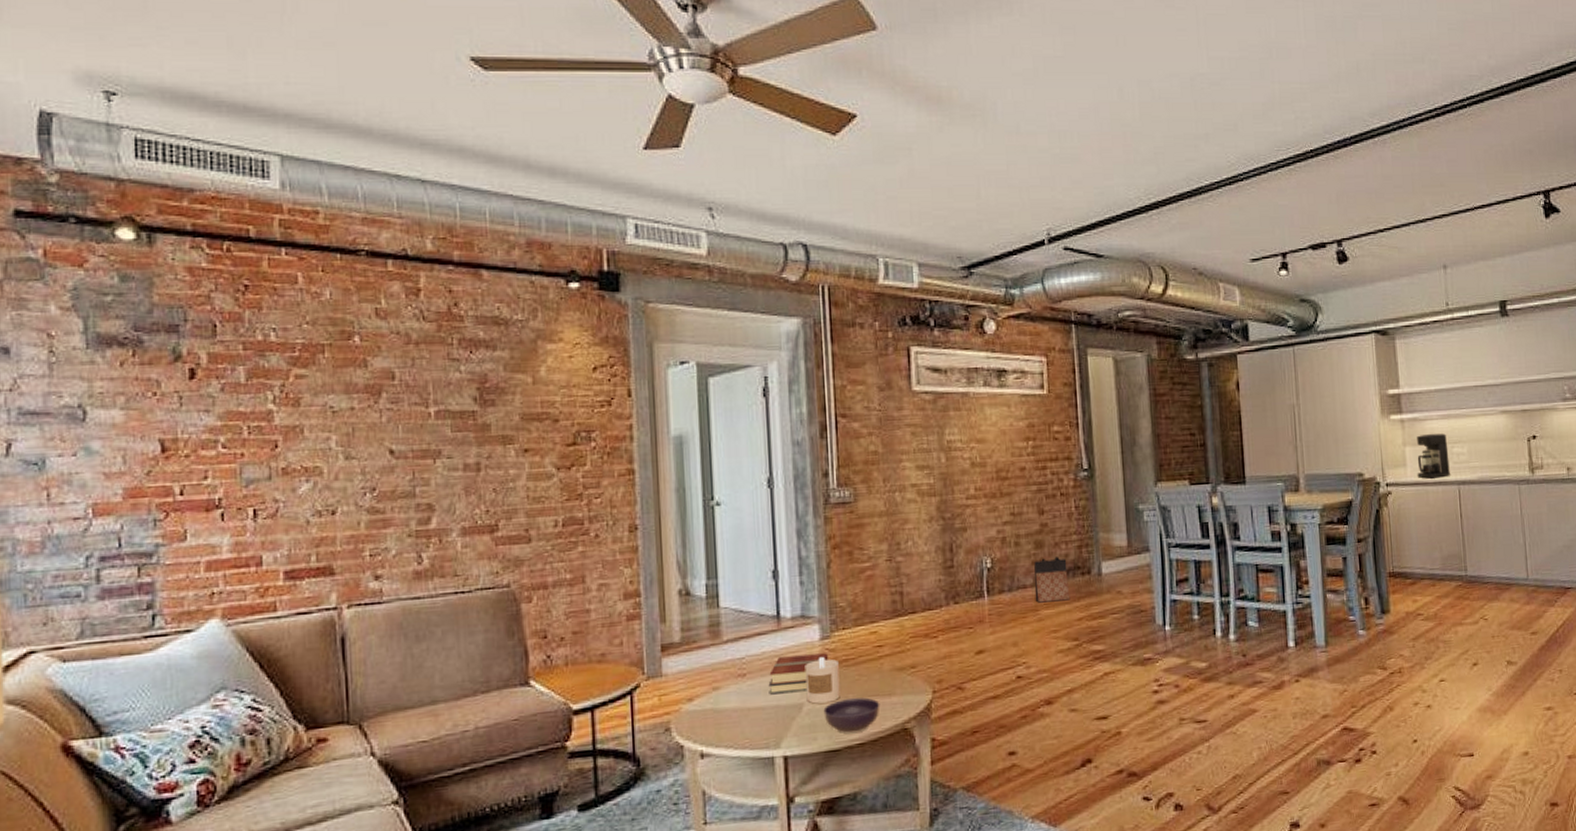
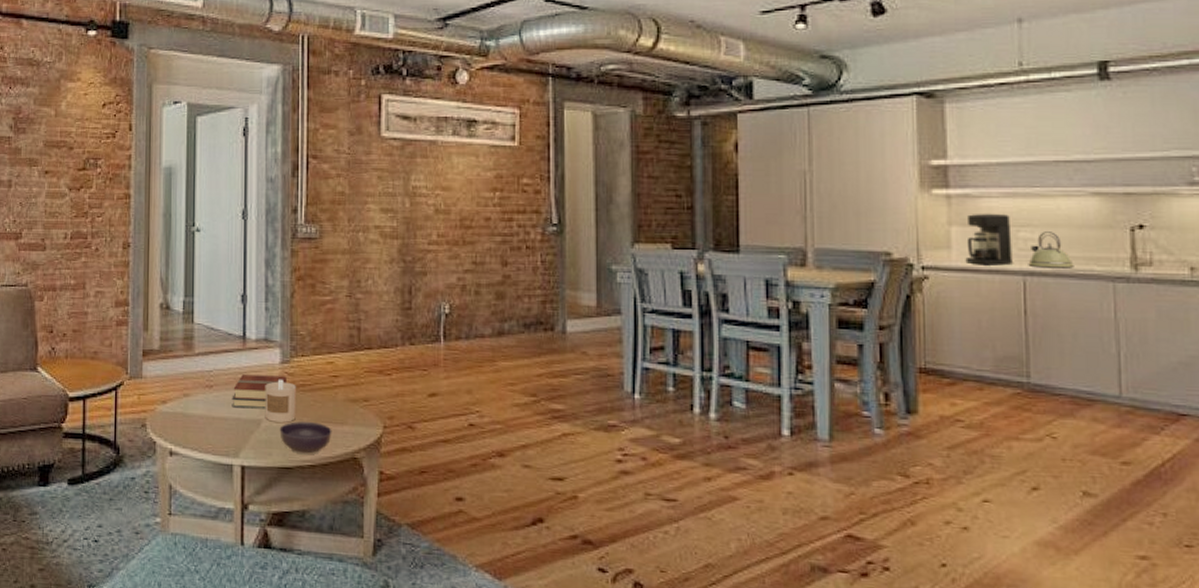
bag: present [1034,557,1070,603] -> none [493,309,530,355]
kettle: none [1461,446,1492,477] -> present [1028,231,1074,268]

